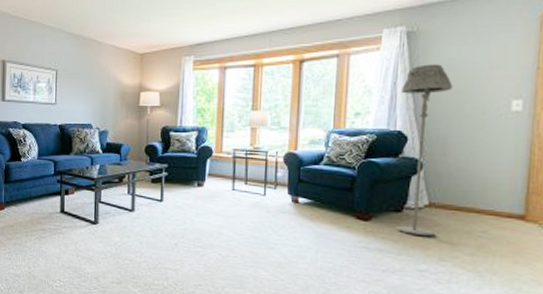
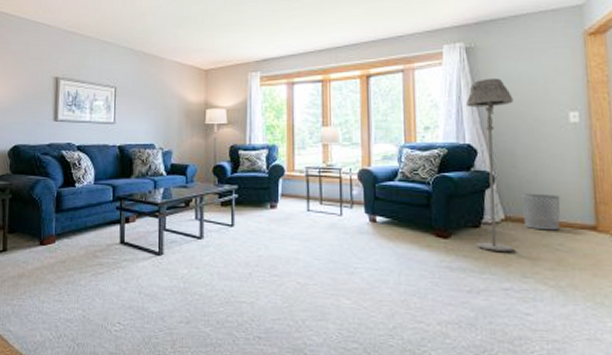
waste bin: none [448,181,490,218] -> present [522,193,561,231]

